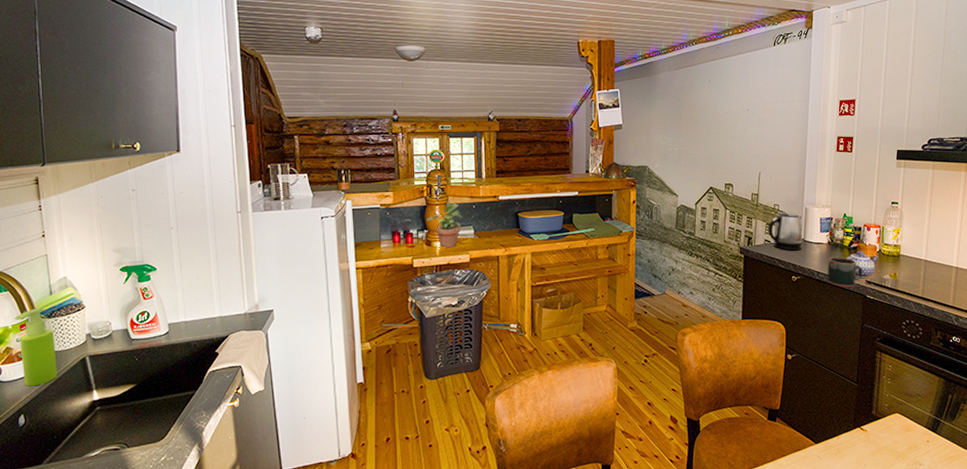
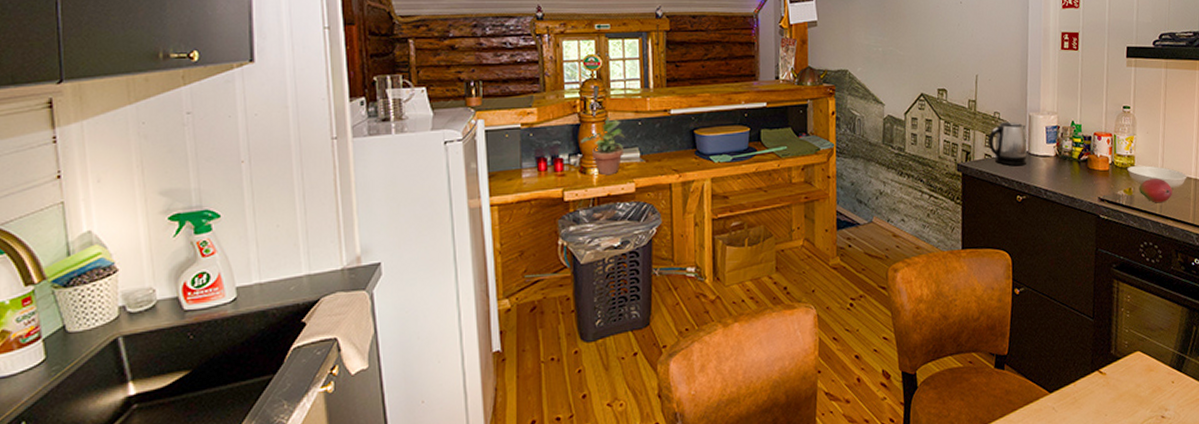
soap dispenser: present [14,308,58,386] -> none [13,274,77,383]
mug: present [827,257,863,287] -> none [1055,171,1095,206]
teapot: present [846,251,879,278] -> none [1076,164,1111,195]
bowl: none [893,254,949,275] -> present [1127,165,1187,189]
fruit: none [903,265,935,287] -> present [1138,177,1173,203]

